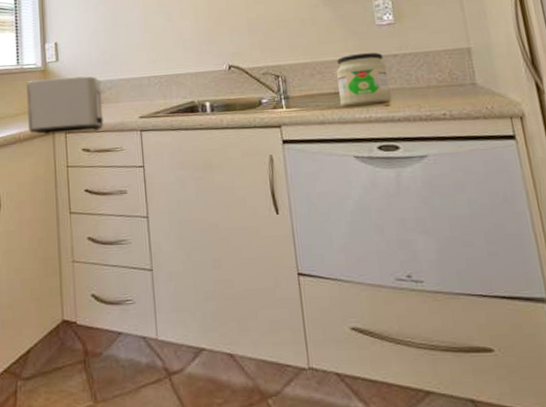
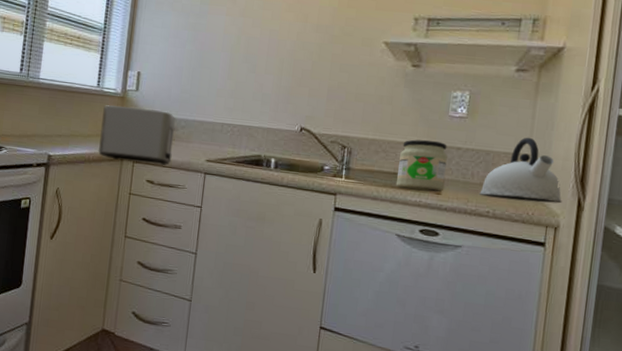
kettle: none [429,30,519,99] -> present [478,137,562,204]

